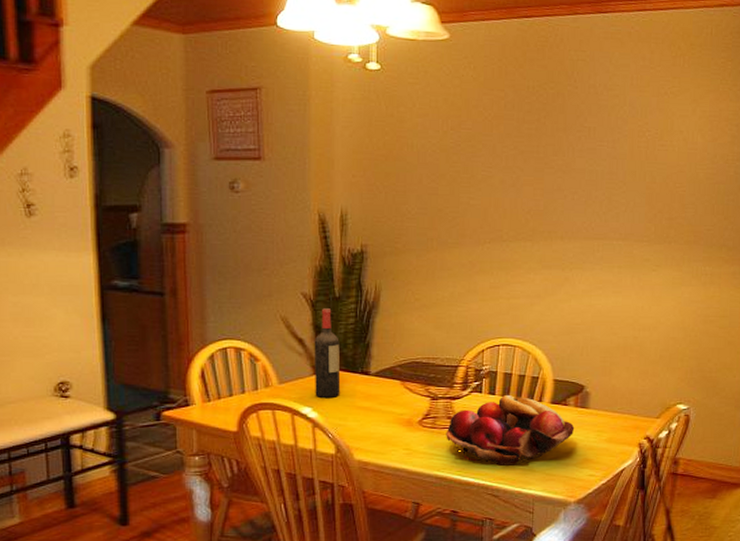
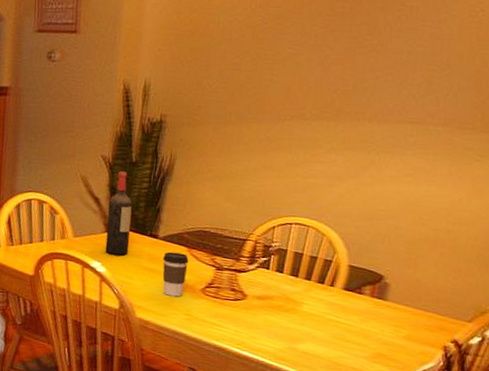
coffee cup: none [377,387,403,433] -> present [162,251,189,297]
fruit basket: present [446,395,575,466] -> none [228,275,369,347]

